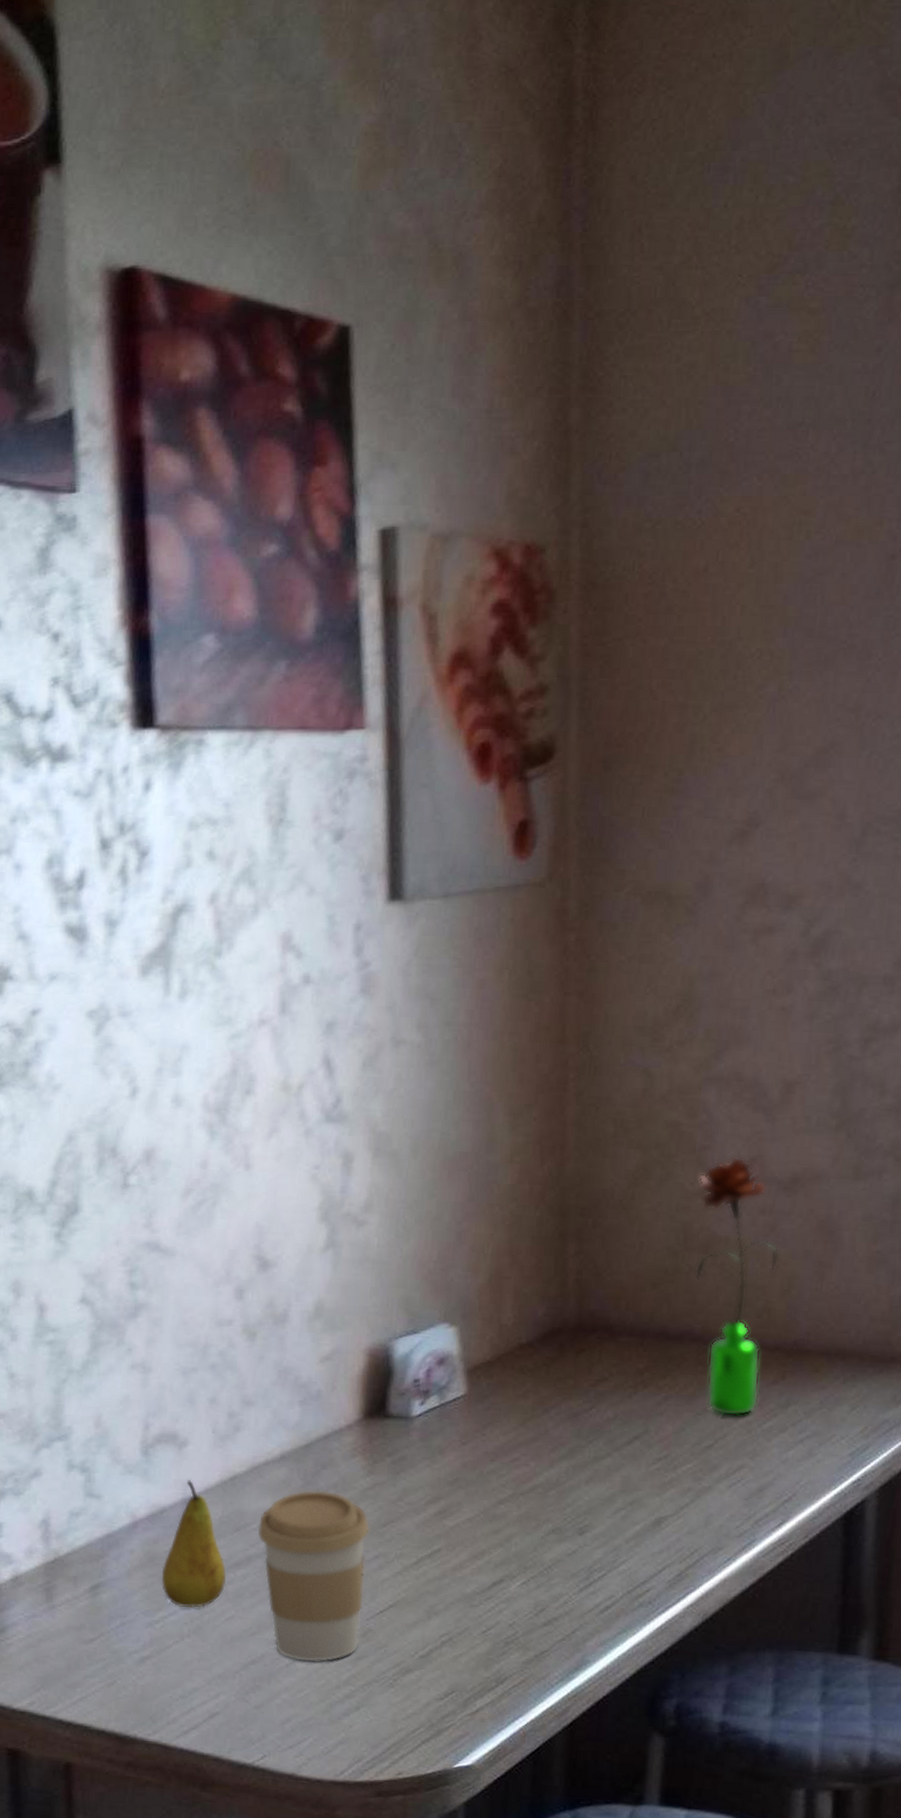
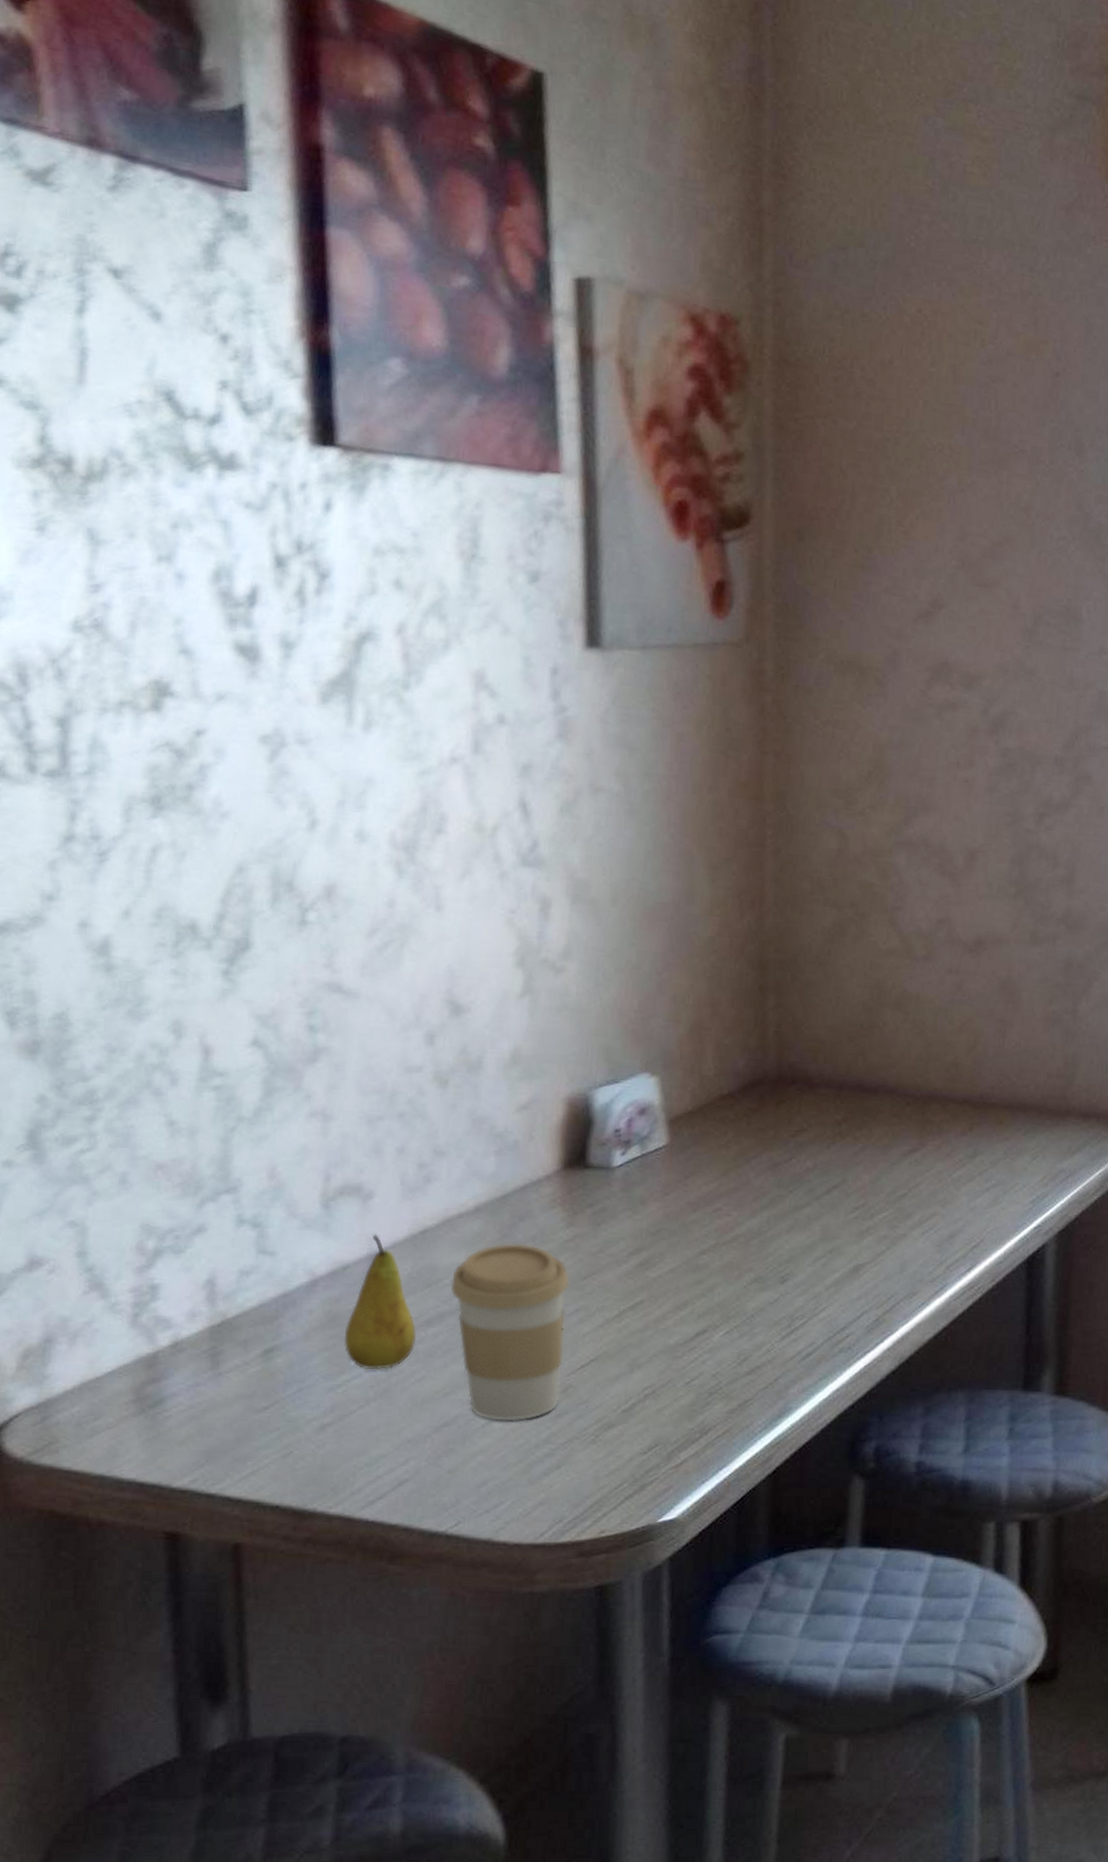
flower: present [695,1158,780,1417] -> none [888,919,966,1167]

